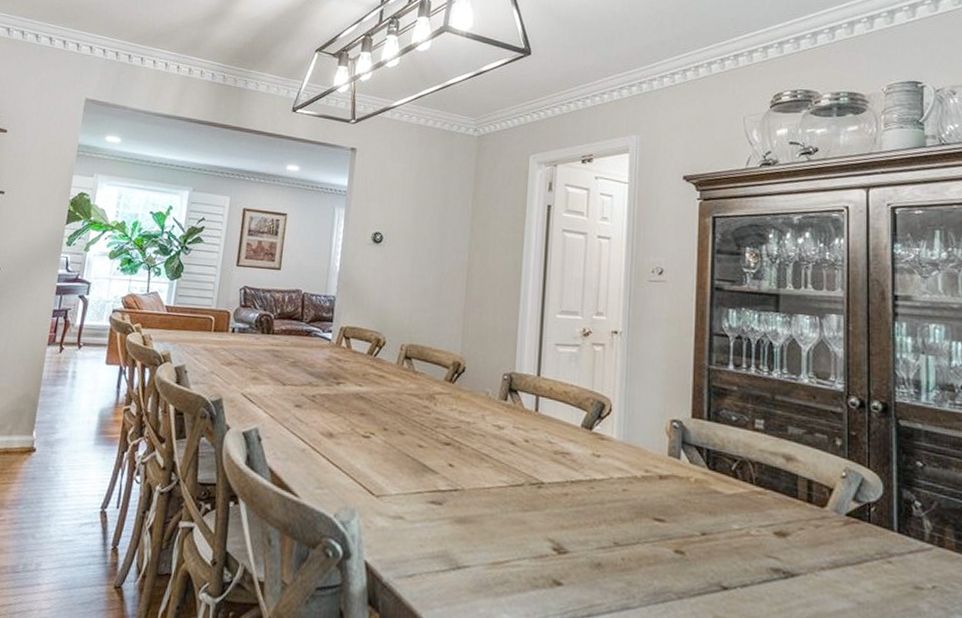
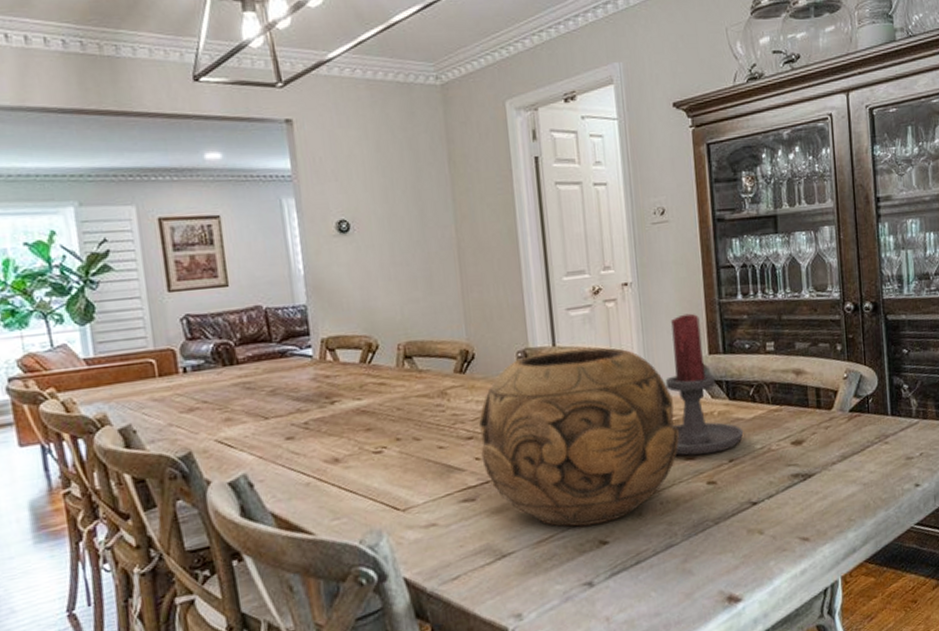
decorative bowl: none [454,380,650,563] -> present [479,348,679,527]
candle holder: none [643,372,721,522] -> present [665,313,744,455]

